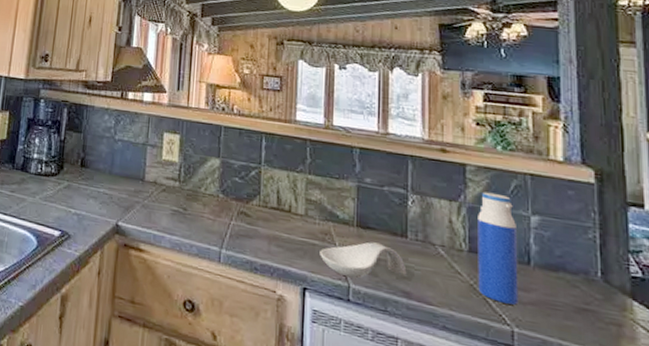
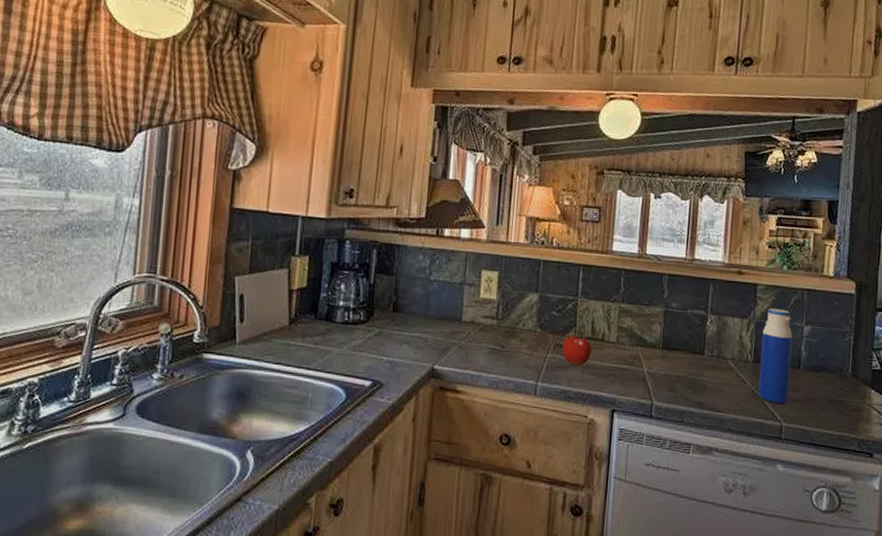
fruit: none [245,202,278,237] -> present [561,333,592,366]
spoon rest: present [320,242,407,279] -> none [628,361,702,396]

